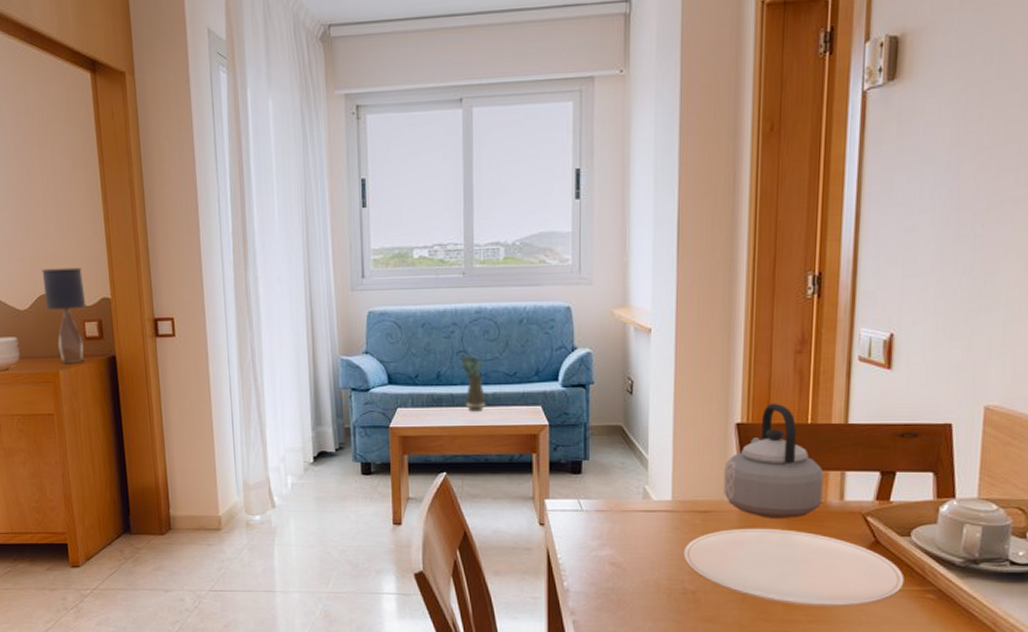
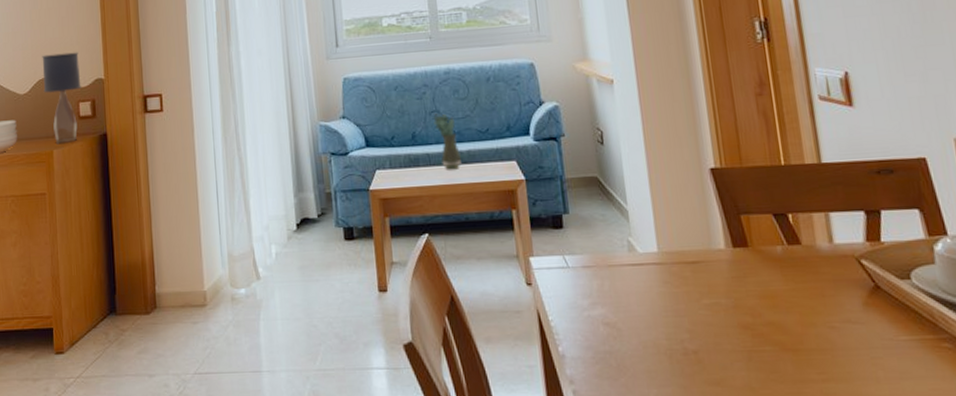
plate: present [683,528,905,607] -> none [678,277,916,363]
teapot: present [723,403,824,518] -> none [705,146,812,267]

